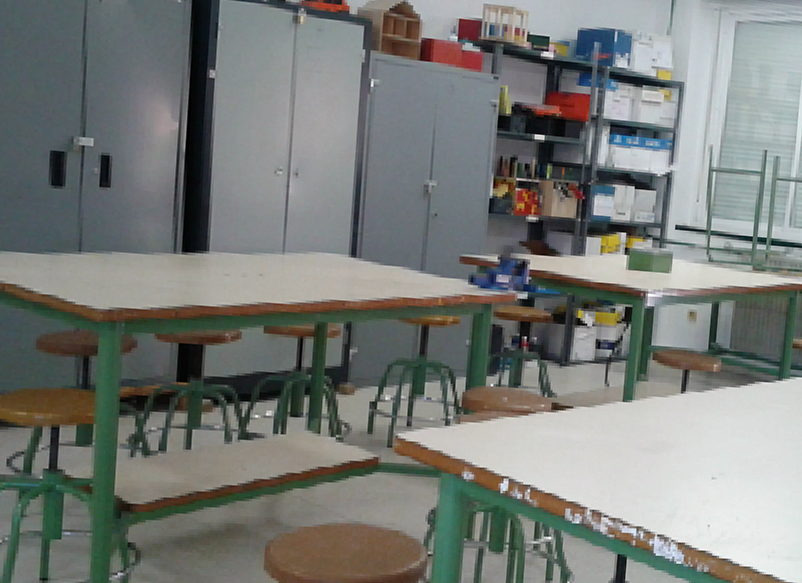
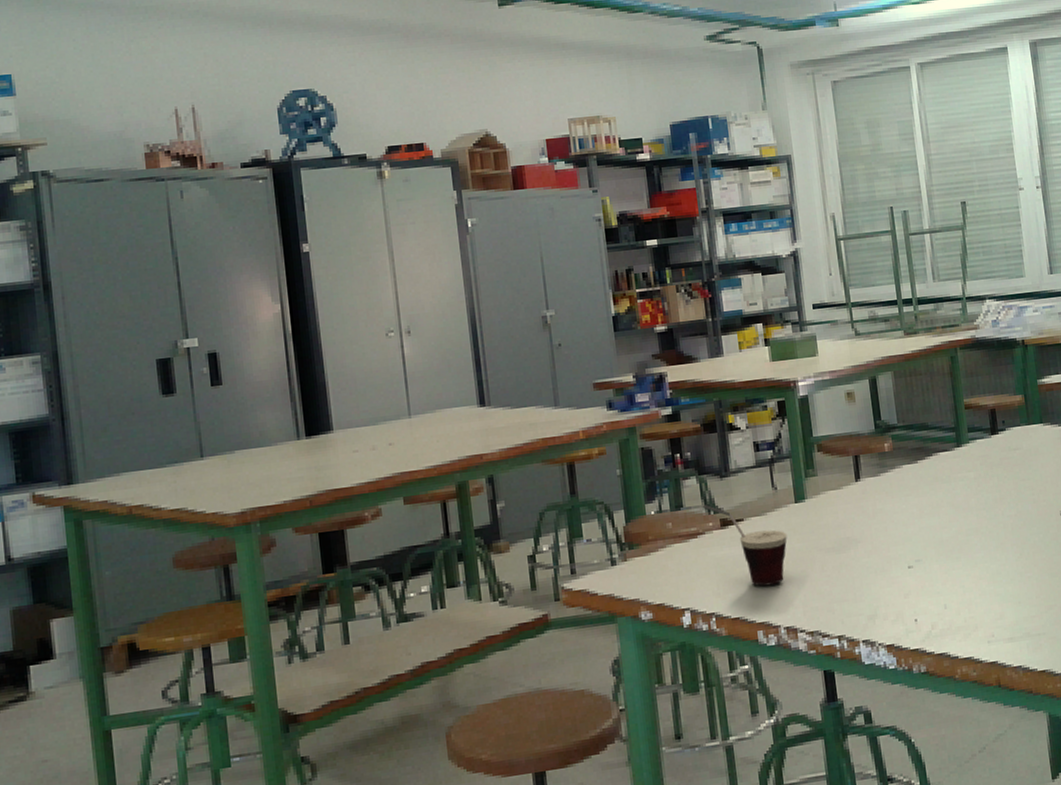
cup: none [538,387,610,471] -> present [702,504,787,586]

